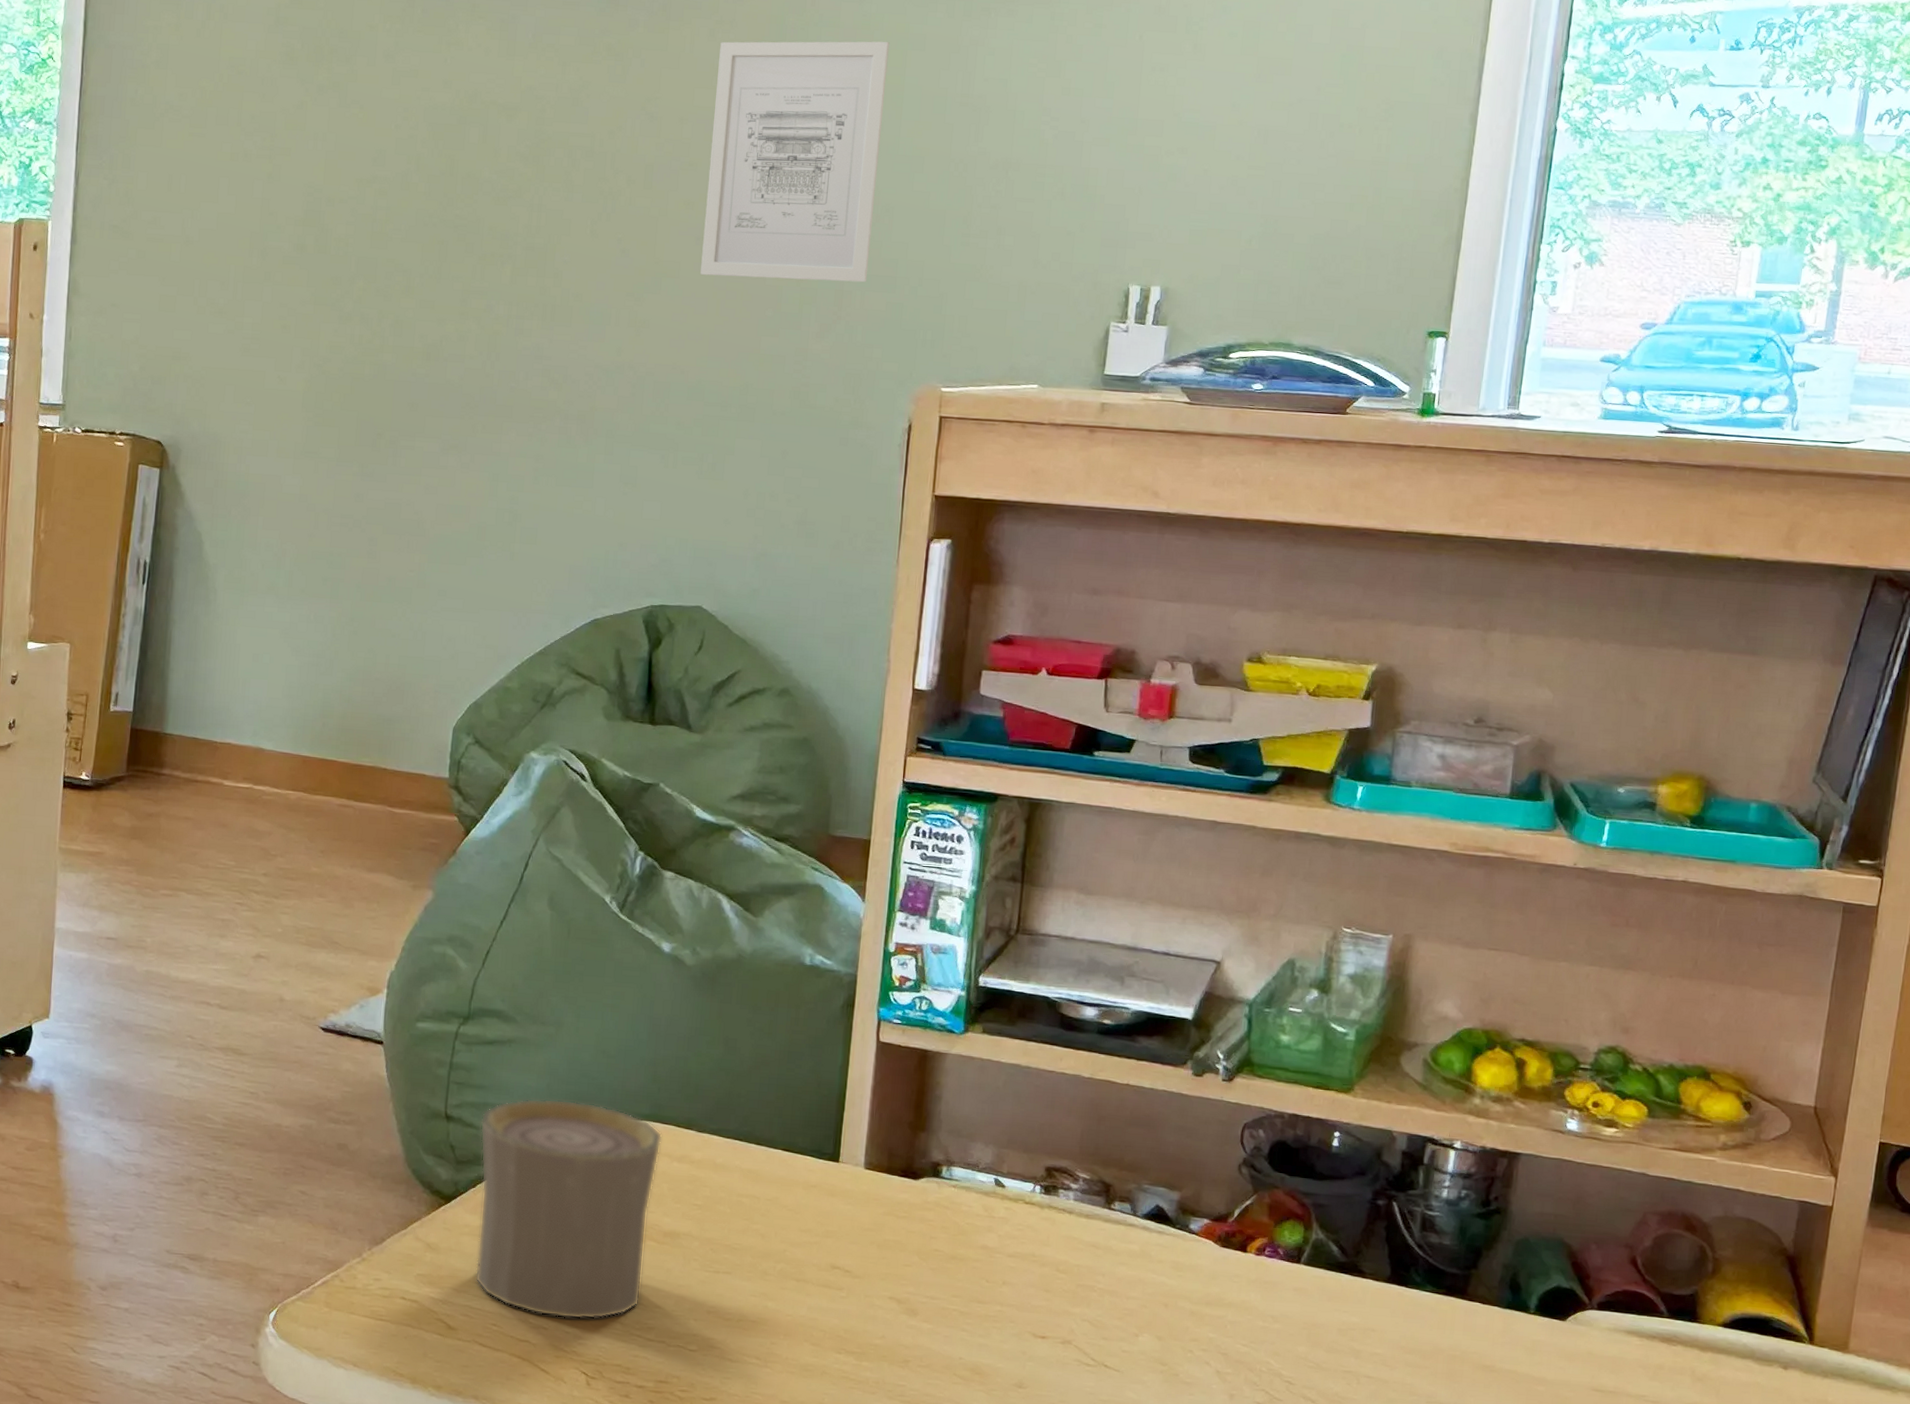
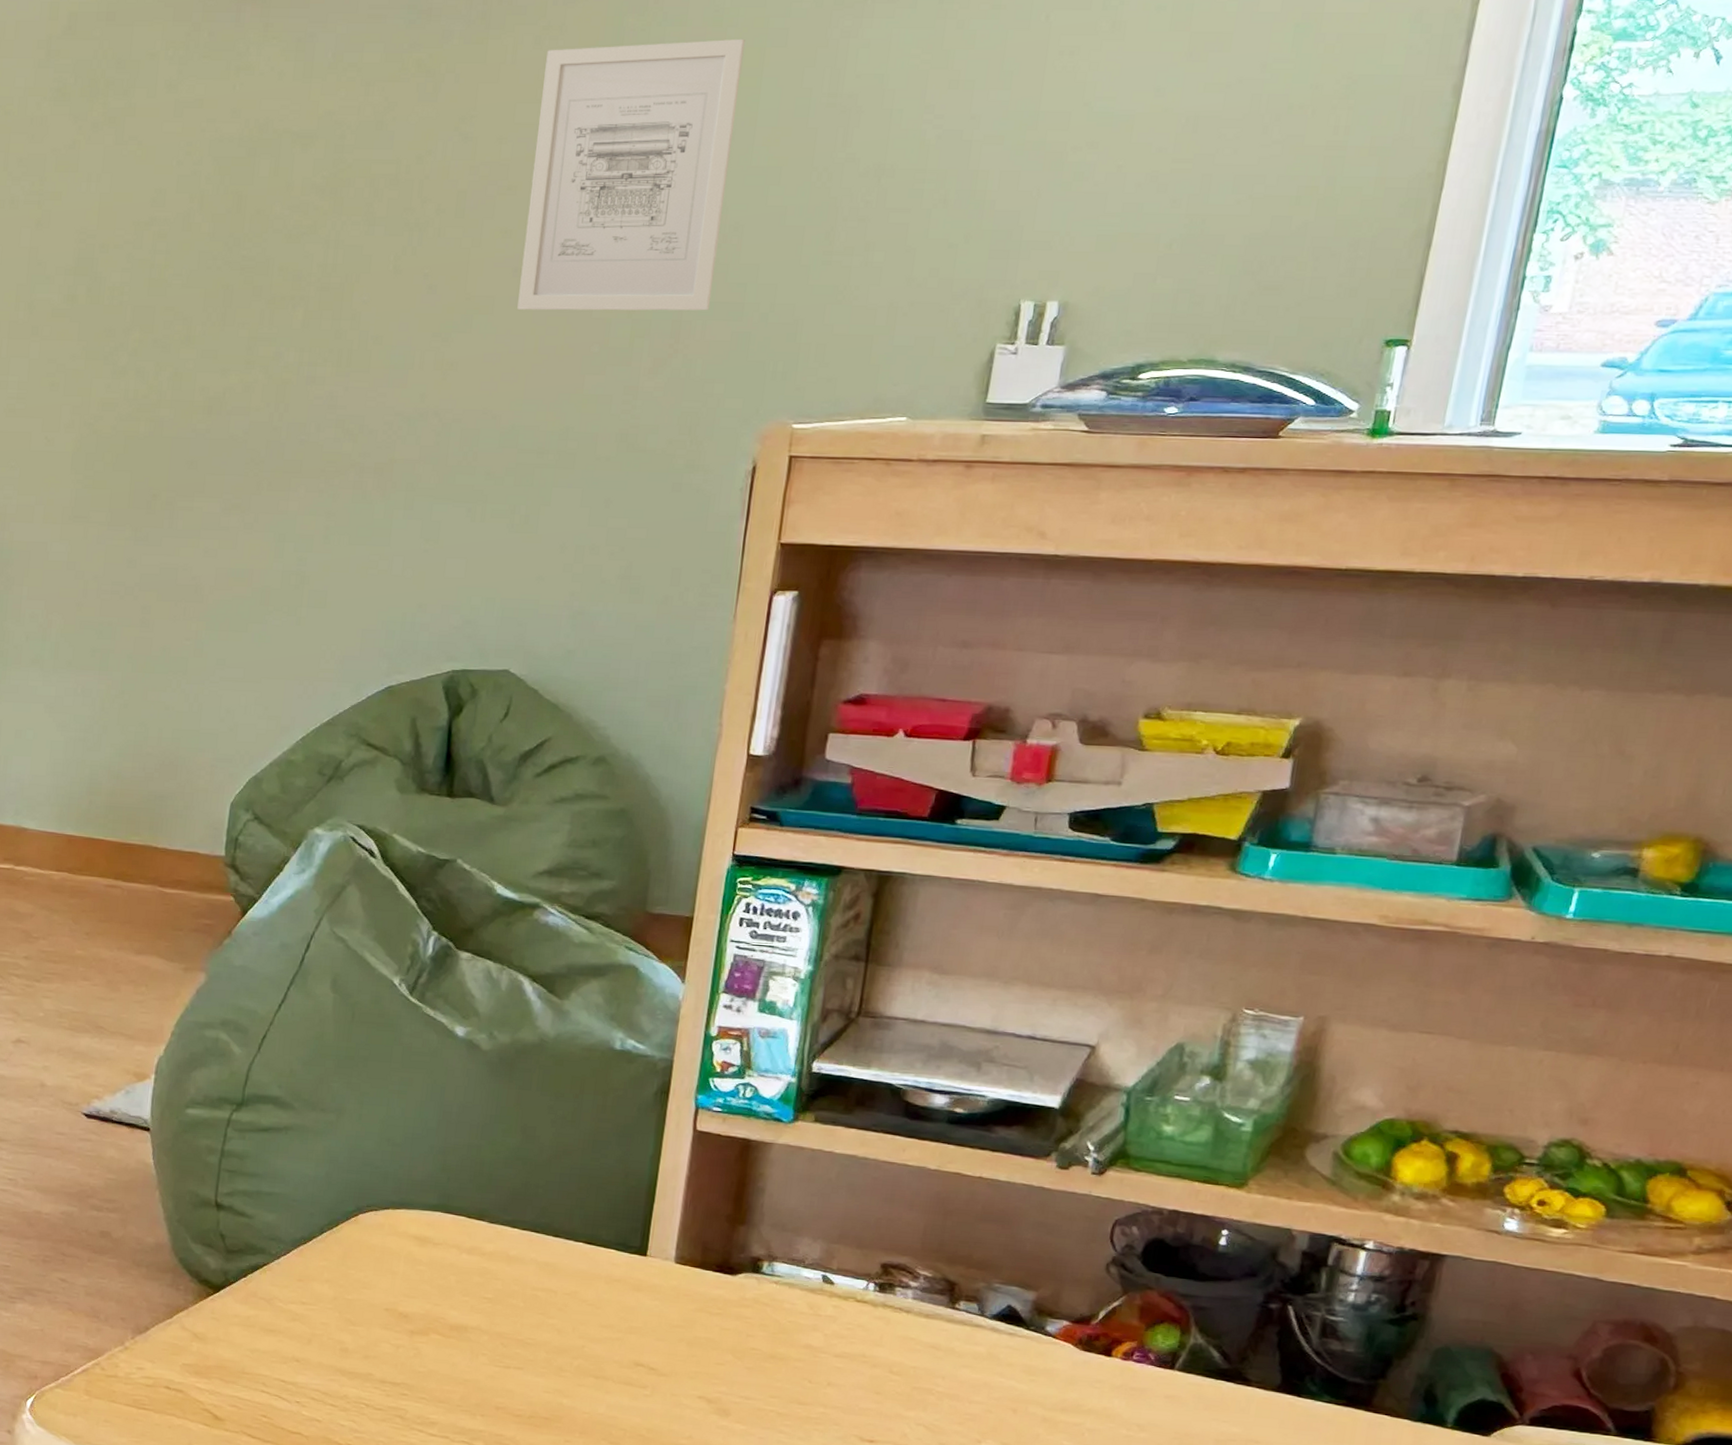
cup: present [474,1098,663,1320] -> none [244,1187,451,1413]

